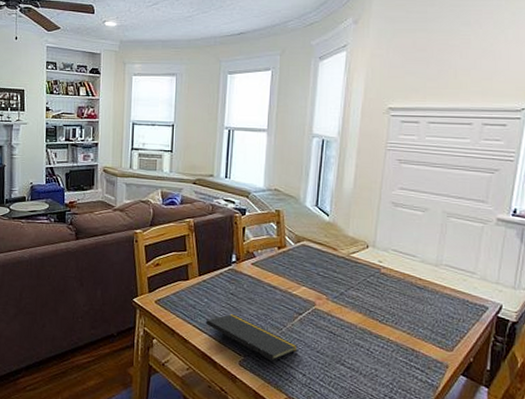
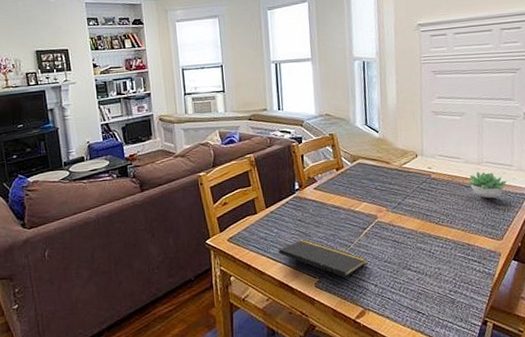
succulent plant: none [421,274,467,305] -> present [467,172,507,198]

